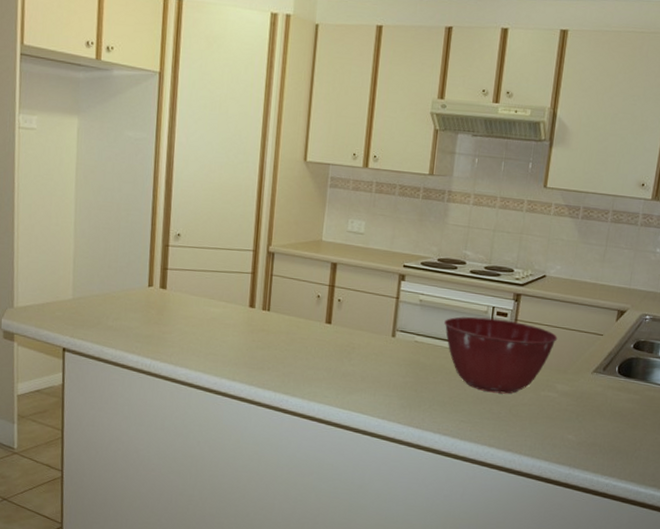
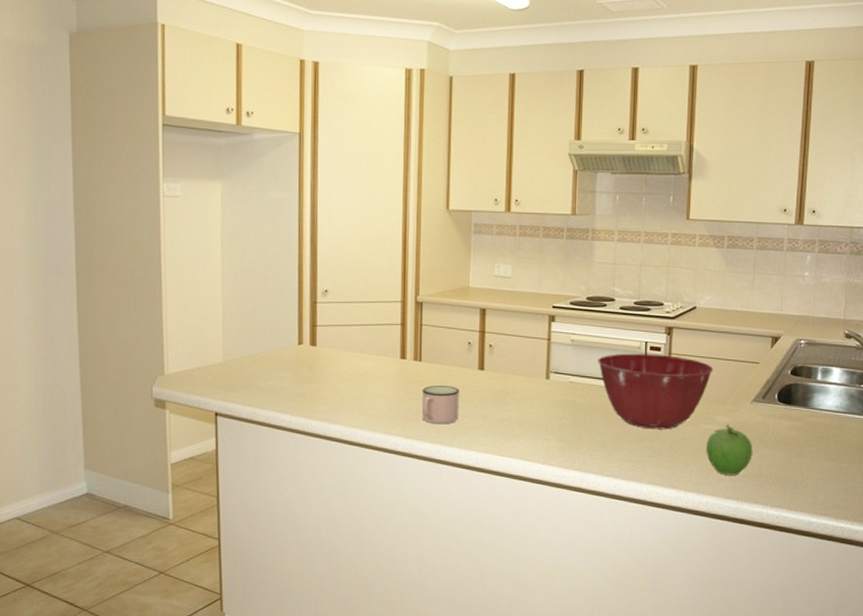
mug: none [267,335,306,375] -> present [422,385,459,425]
fruit: none [543,392,589,443] -> present [706,424,753,476]

